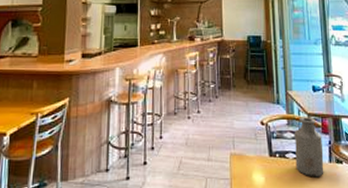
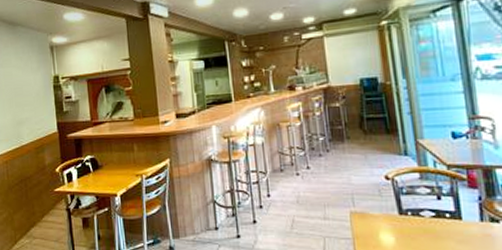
bottle: present [295,117,324,177] -> none [430,169,474,238]

